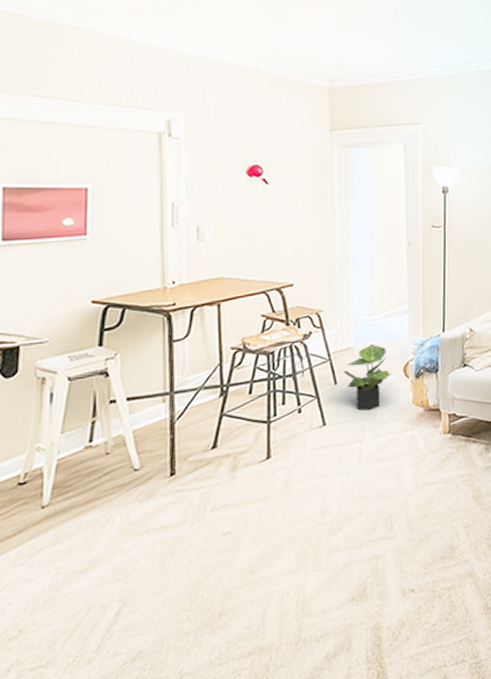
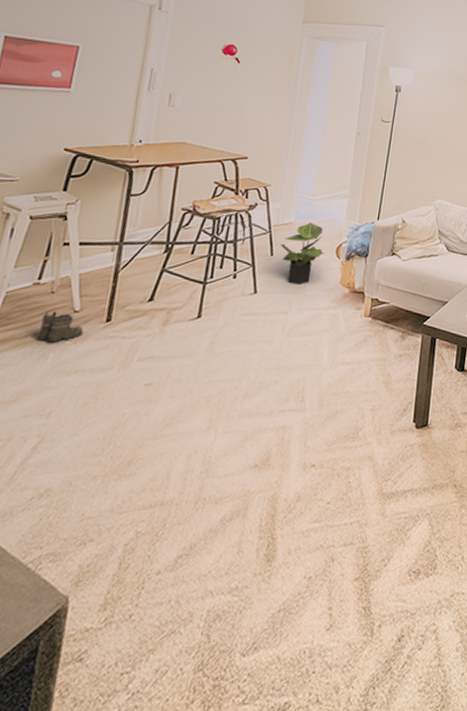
boots: none [96,473,147,506] -> present [34,312,84,343]

